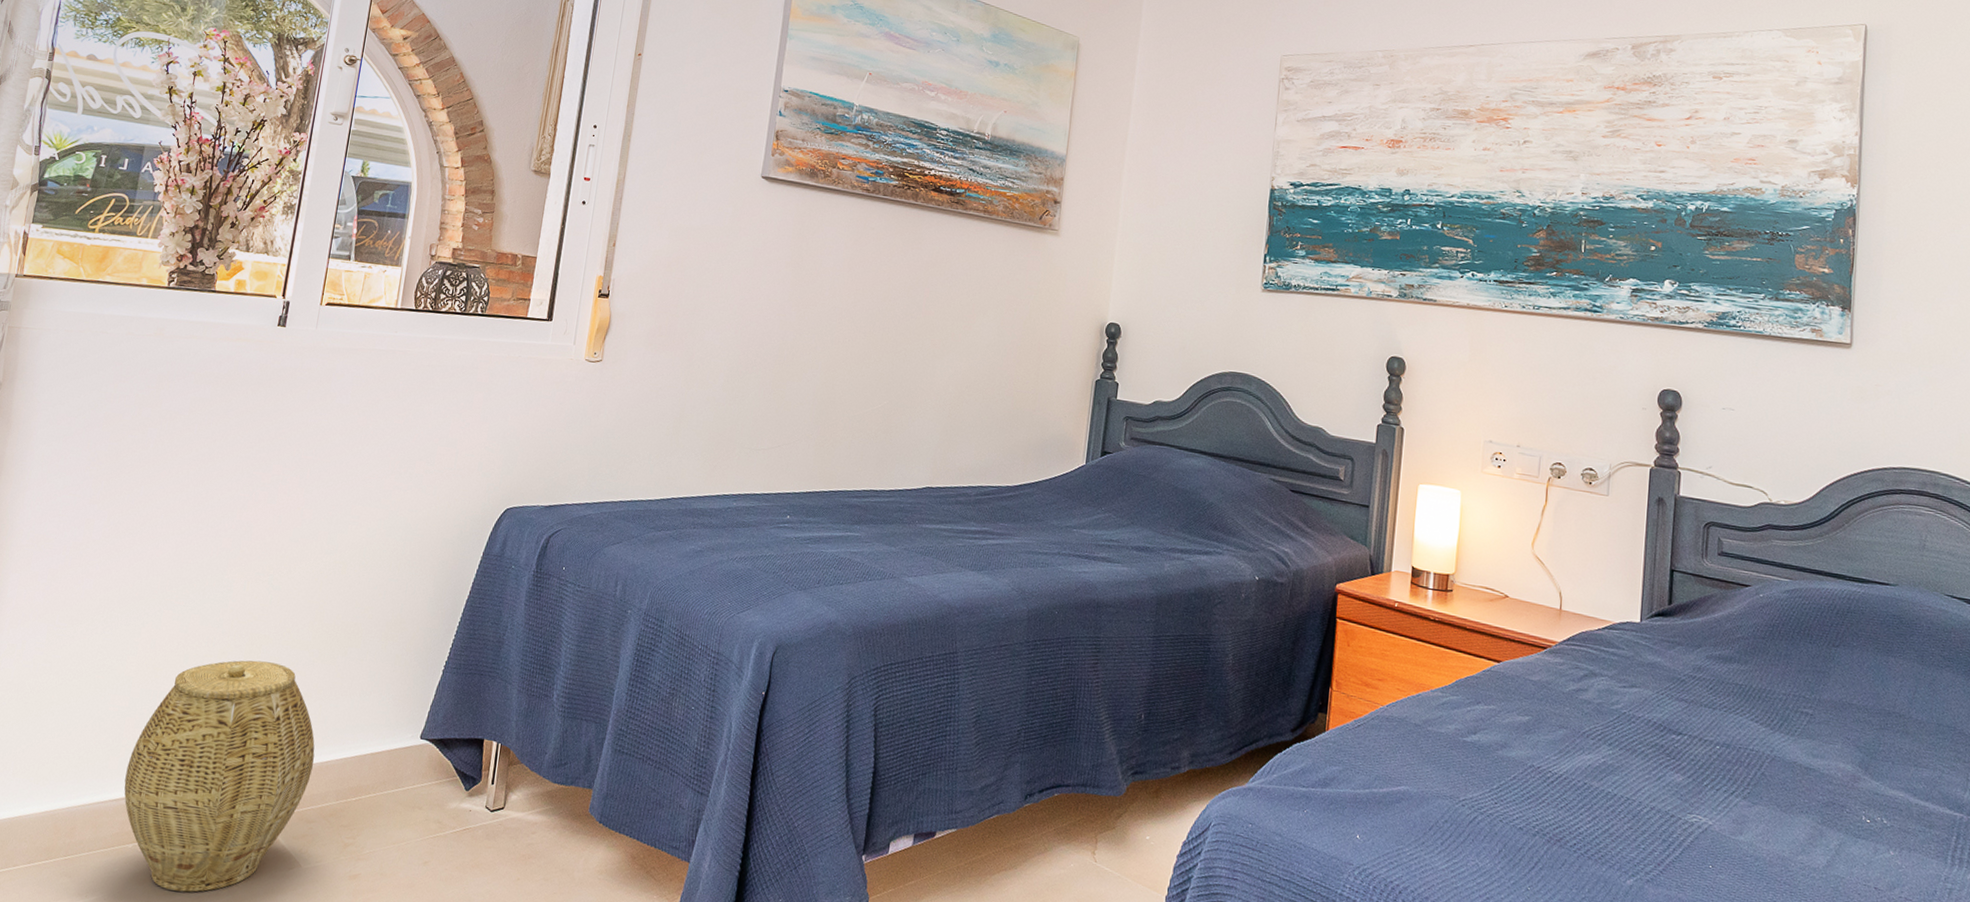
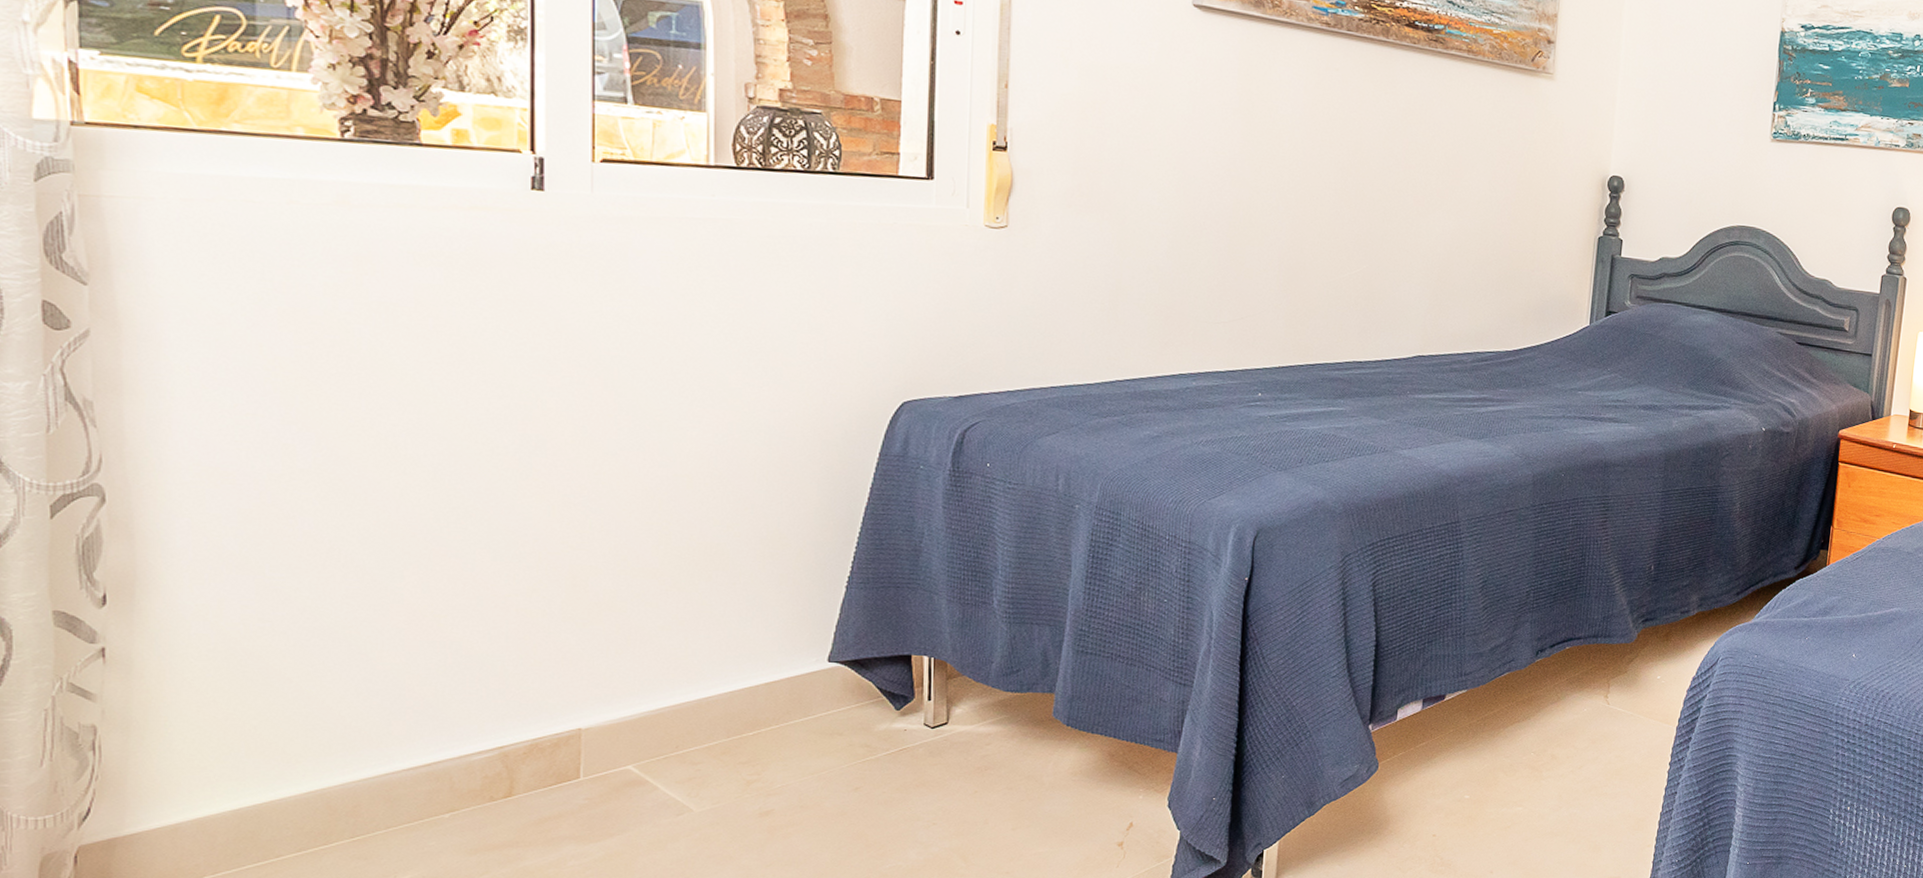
woven basket: present [124,660,315,893] -> none [420,595,688,856]

